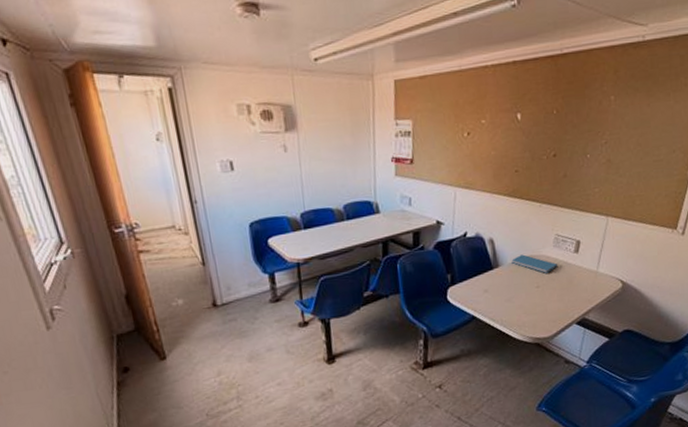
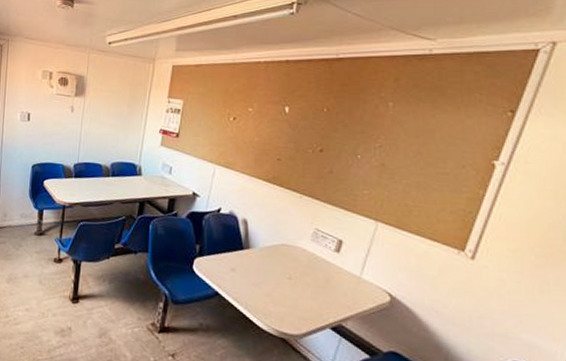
book: present [511,254,557,273] -> none [264,241,314,266]

